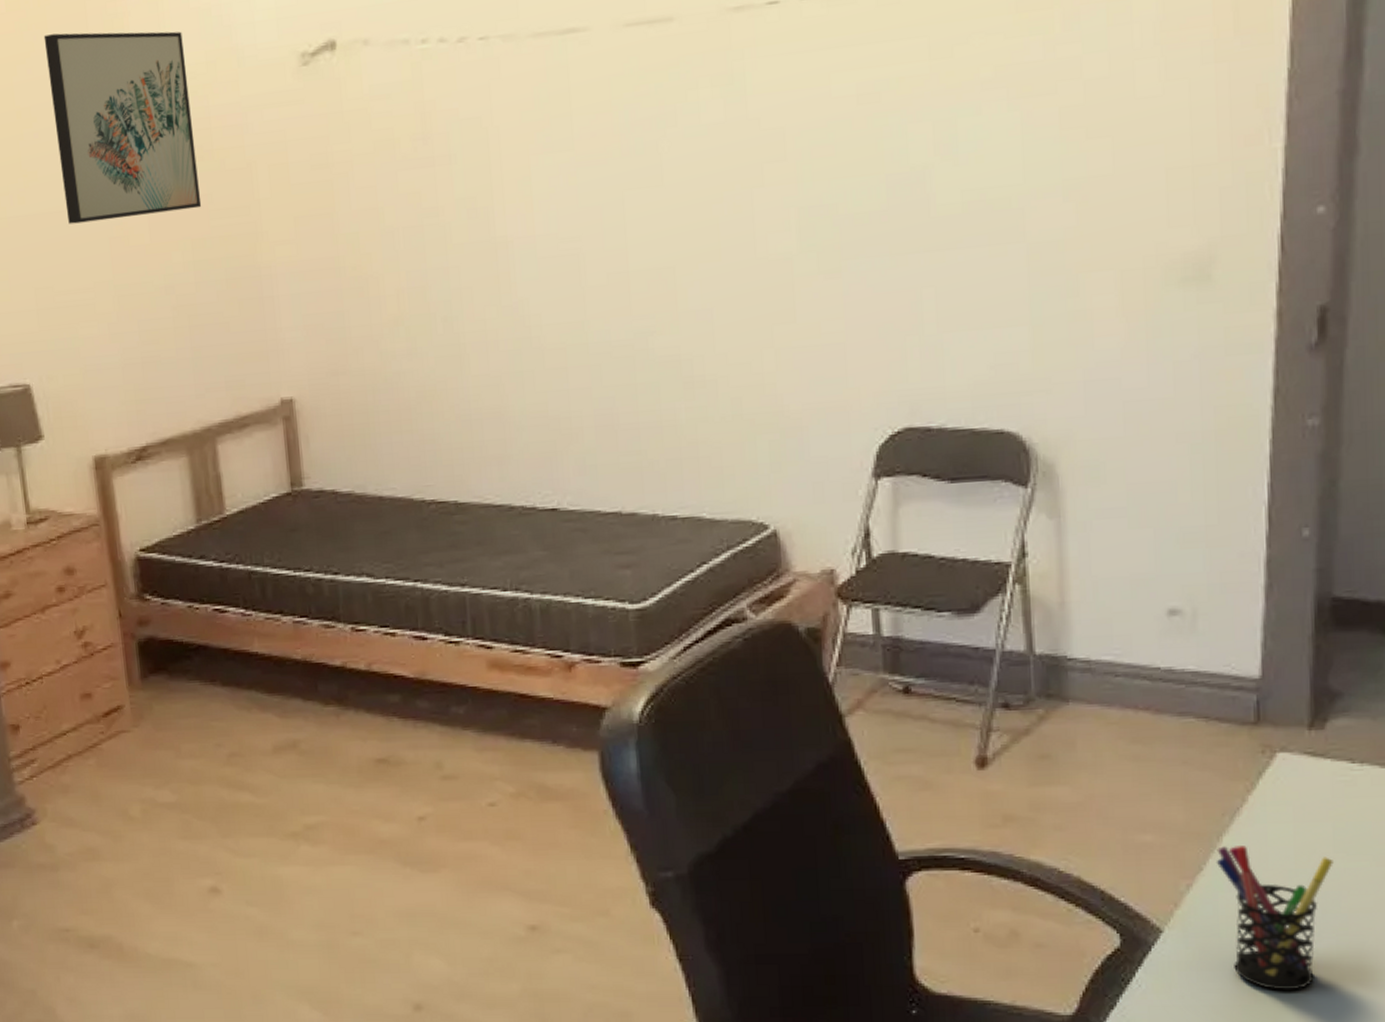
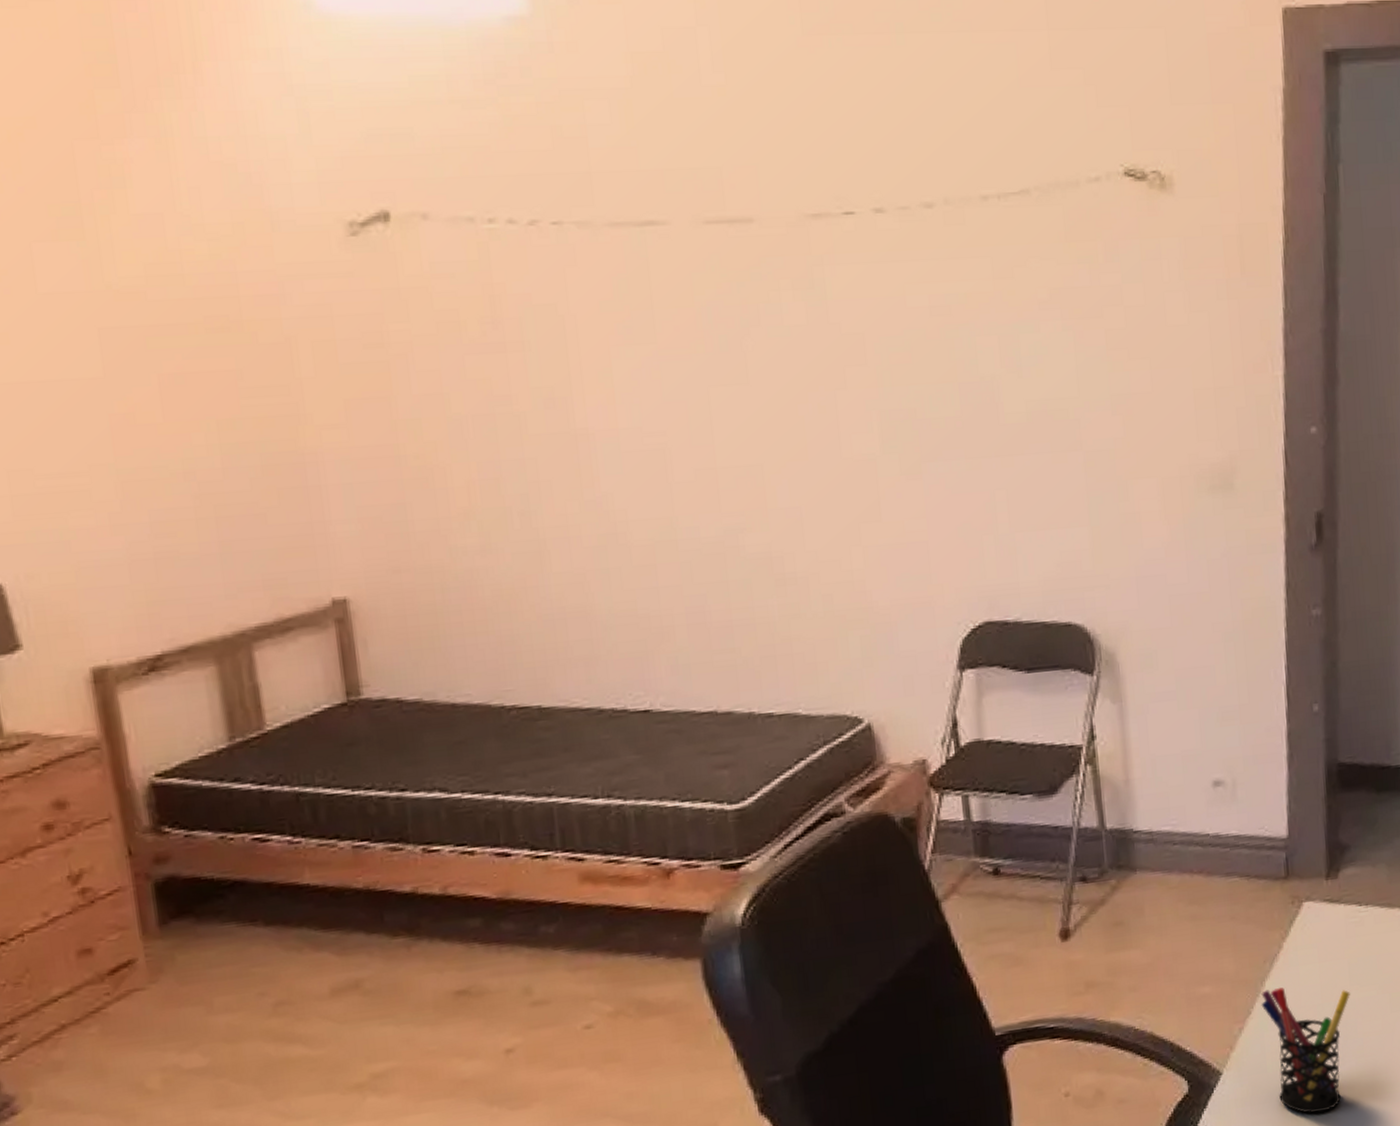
wall art: present [43,31,202,224] -> none [16,175,229,397]

